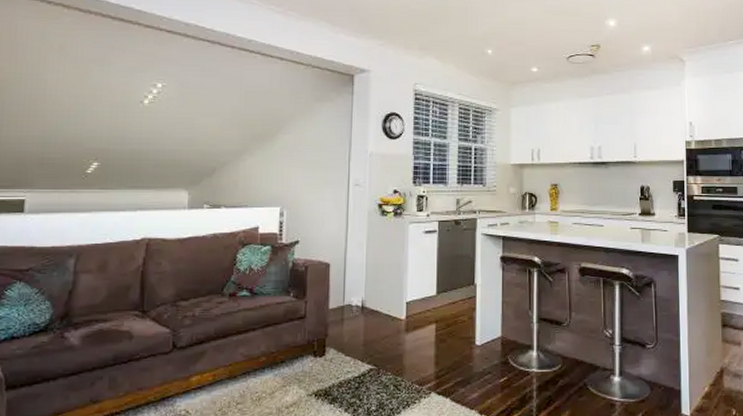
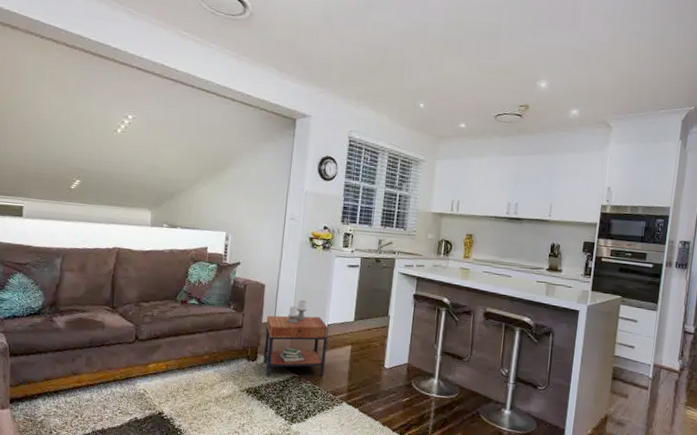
side table: none [332,278,407,374] -> present [263,300,328,378]

